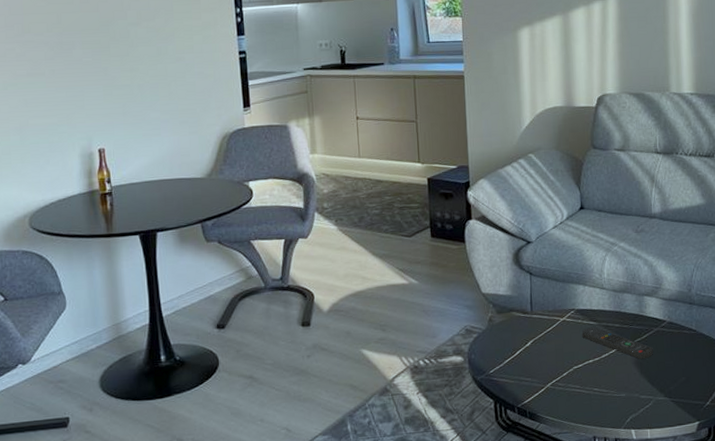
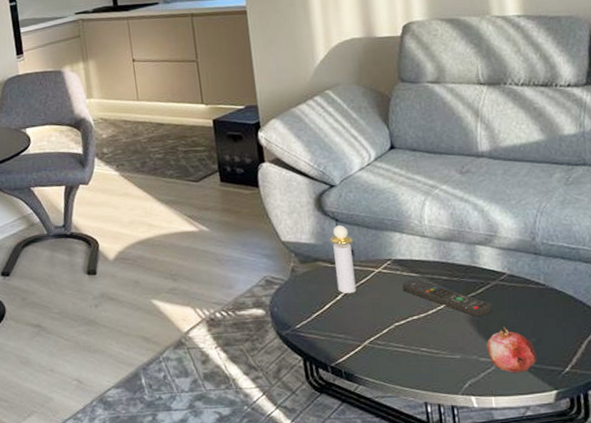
perfume bottle: none [524,279,544,341] -> present [330,225,357,293]
fruit: none [646,367,686,408] -> present [486,326,537,374]

